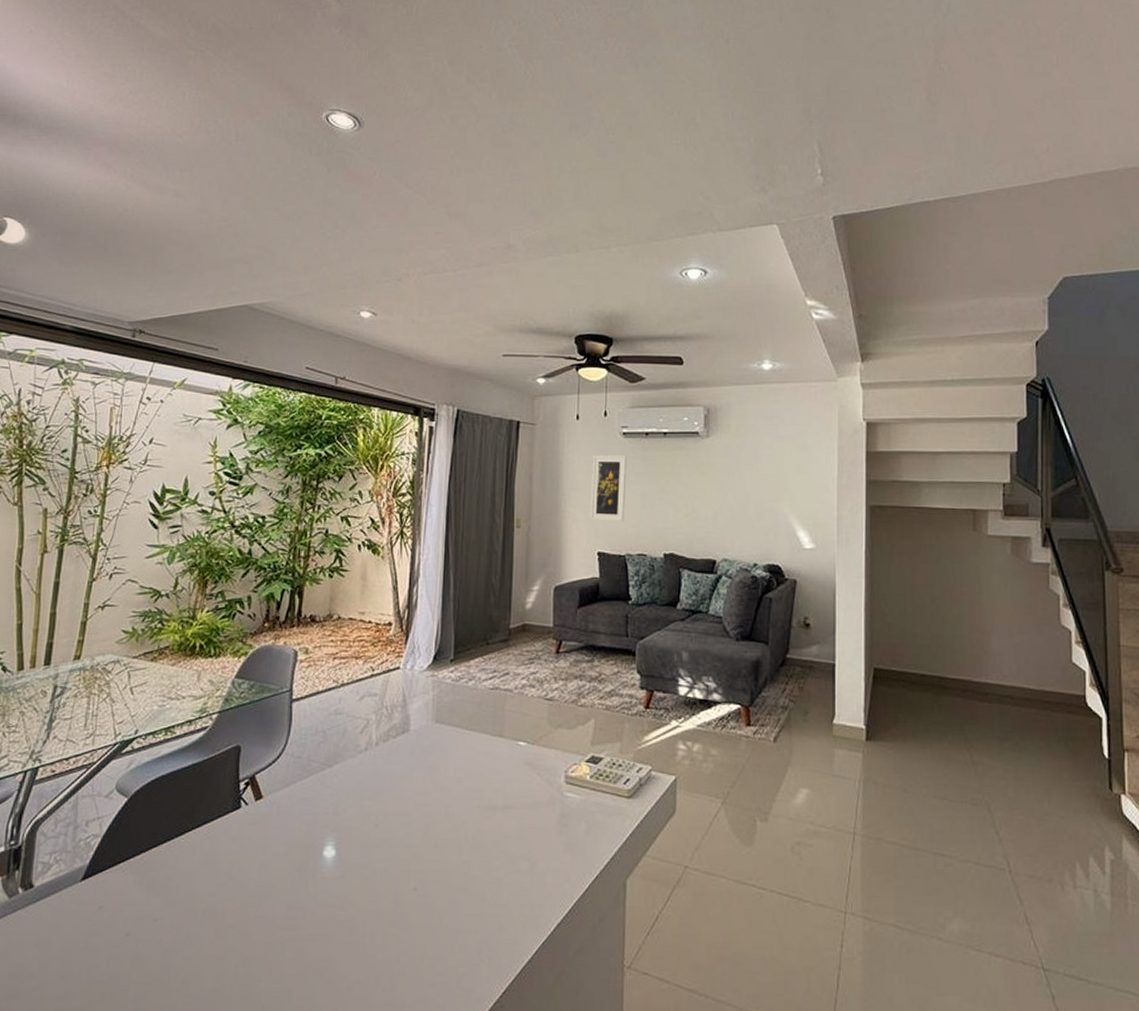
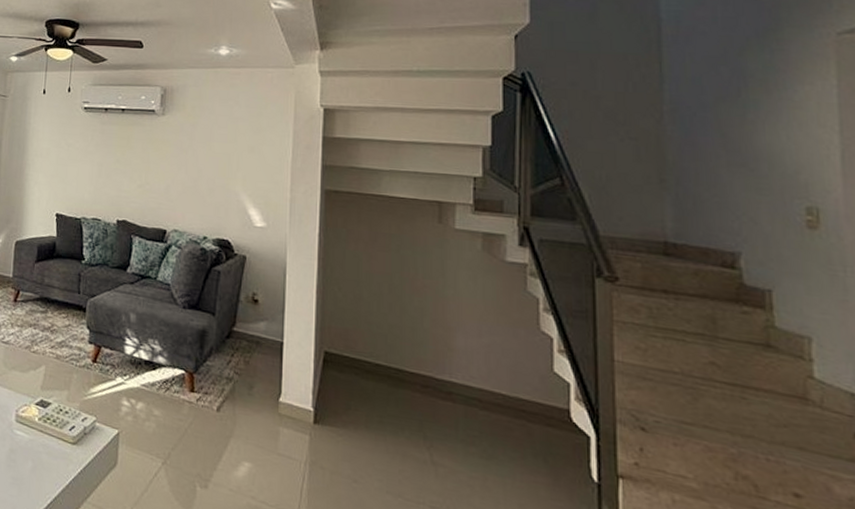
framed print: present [590,455,627,522] -> none [50,126,87,188]

